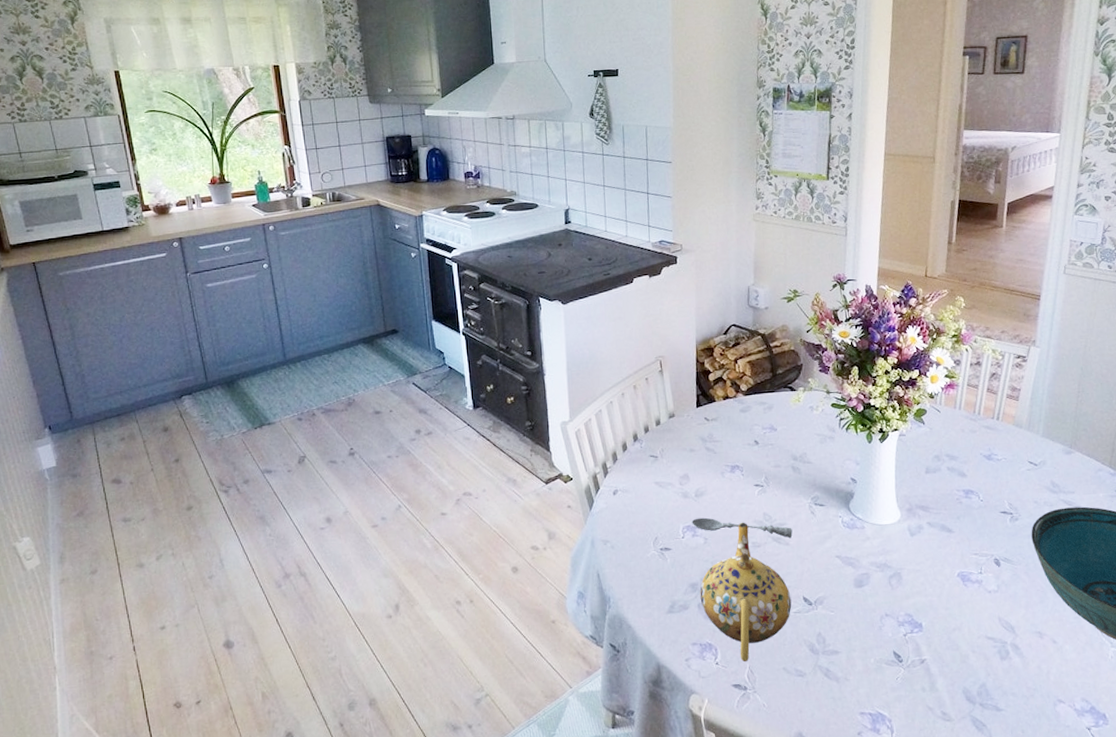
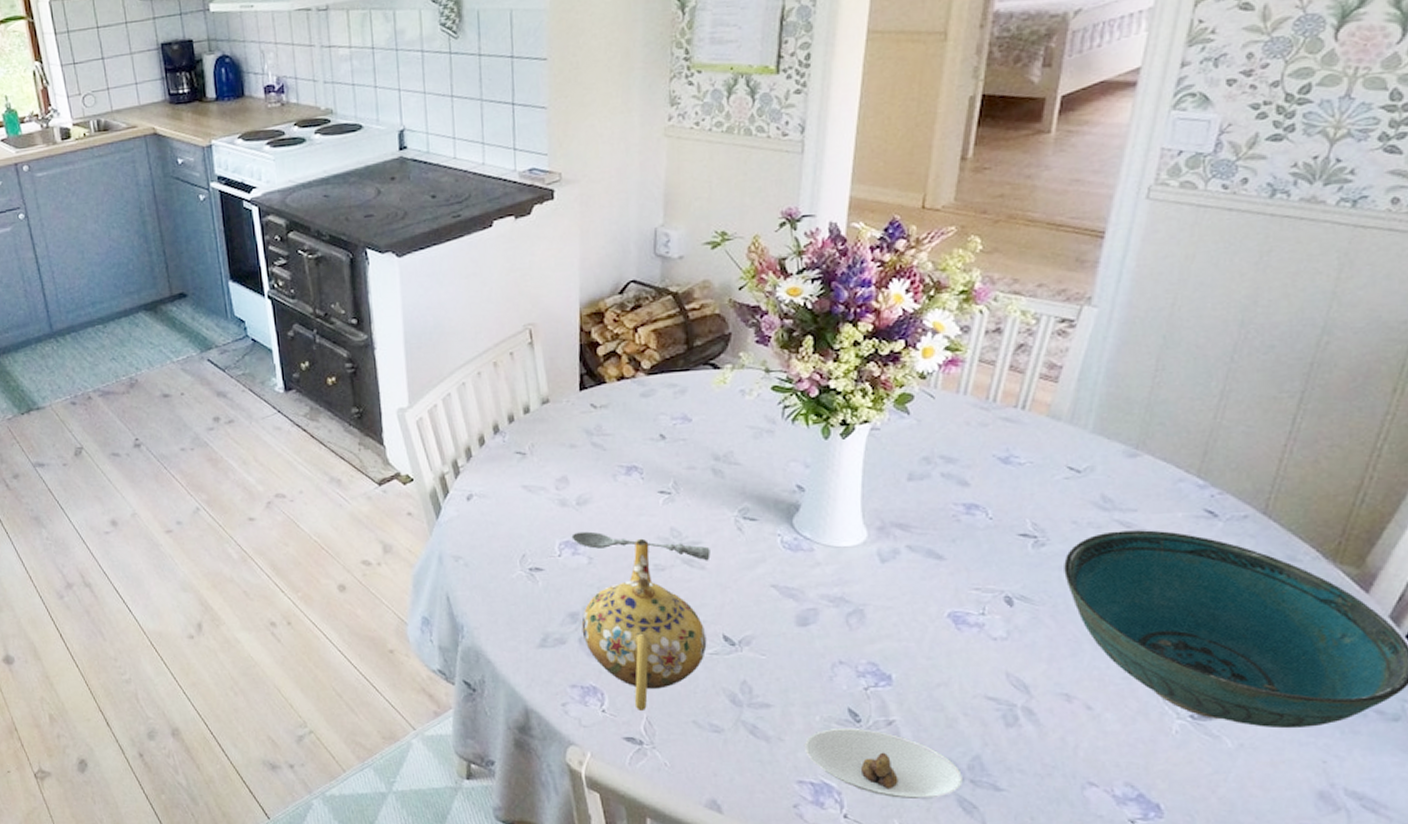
saucer: none [864,667,974,722] -> present [805,729,962,798]

